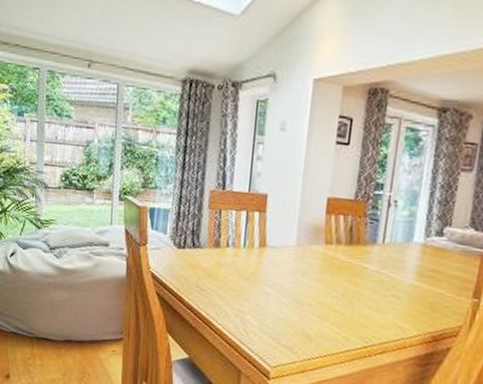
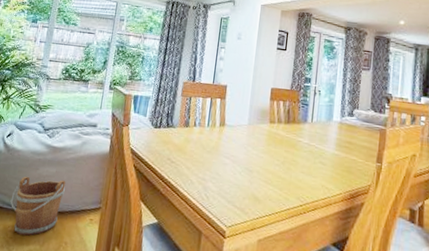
bucket: none [24,300,82,365] -> present [10,176,66,236]

